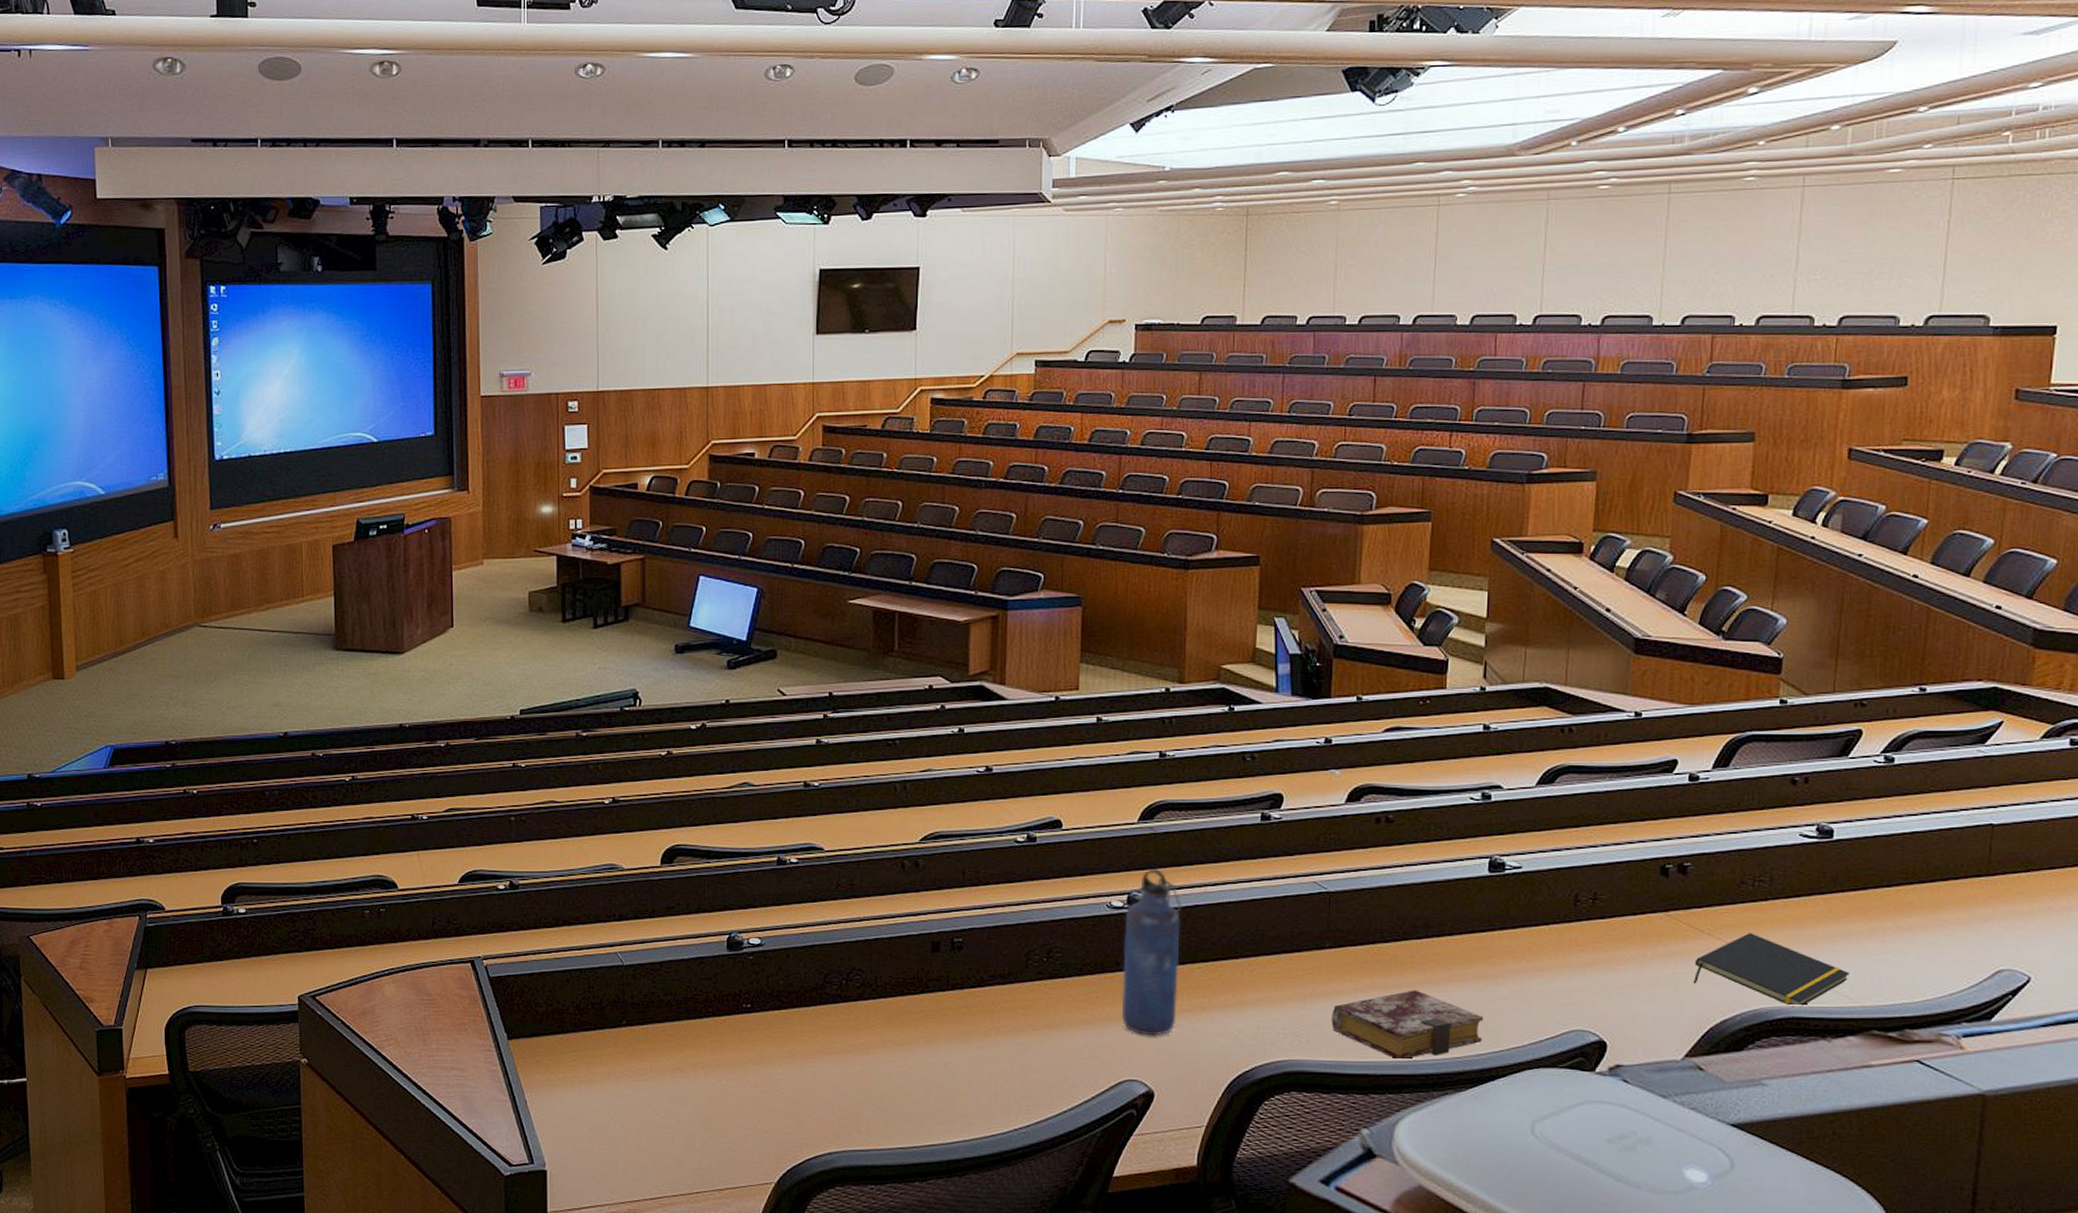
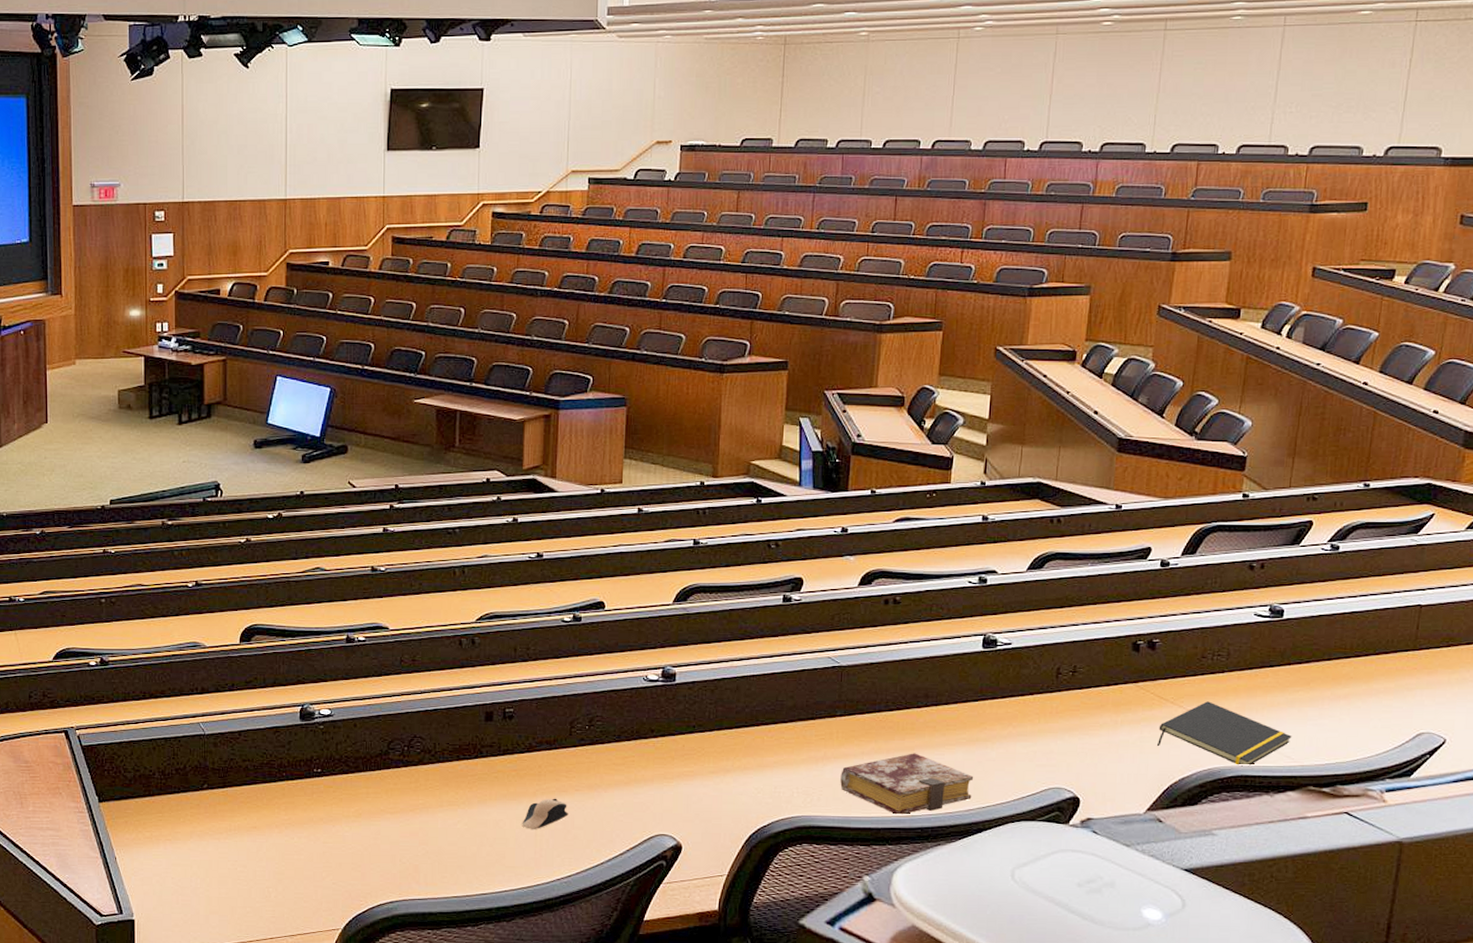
baseball cap: none [974,1038,1026,1073] -> present [522,798,568,829]
water bottle: present [1121,869,1182,1036] -> none [654,646,710,796]

